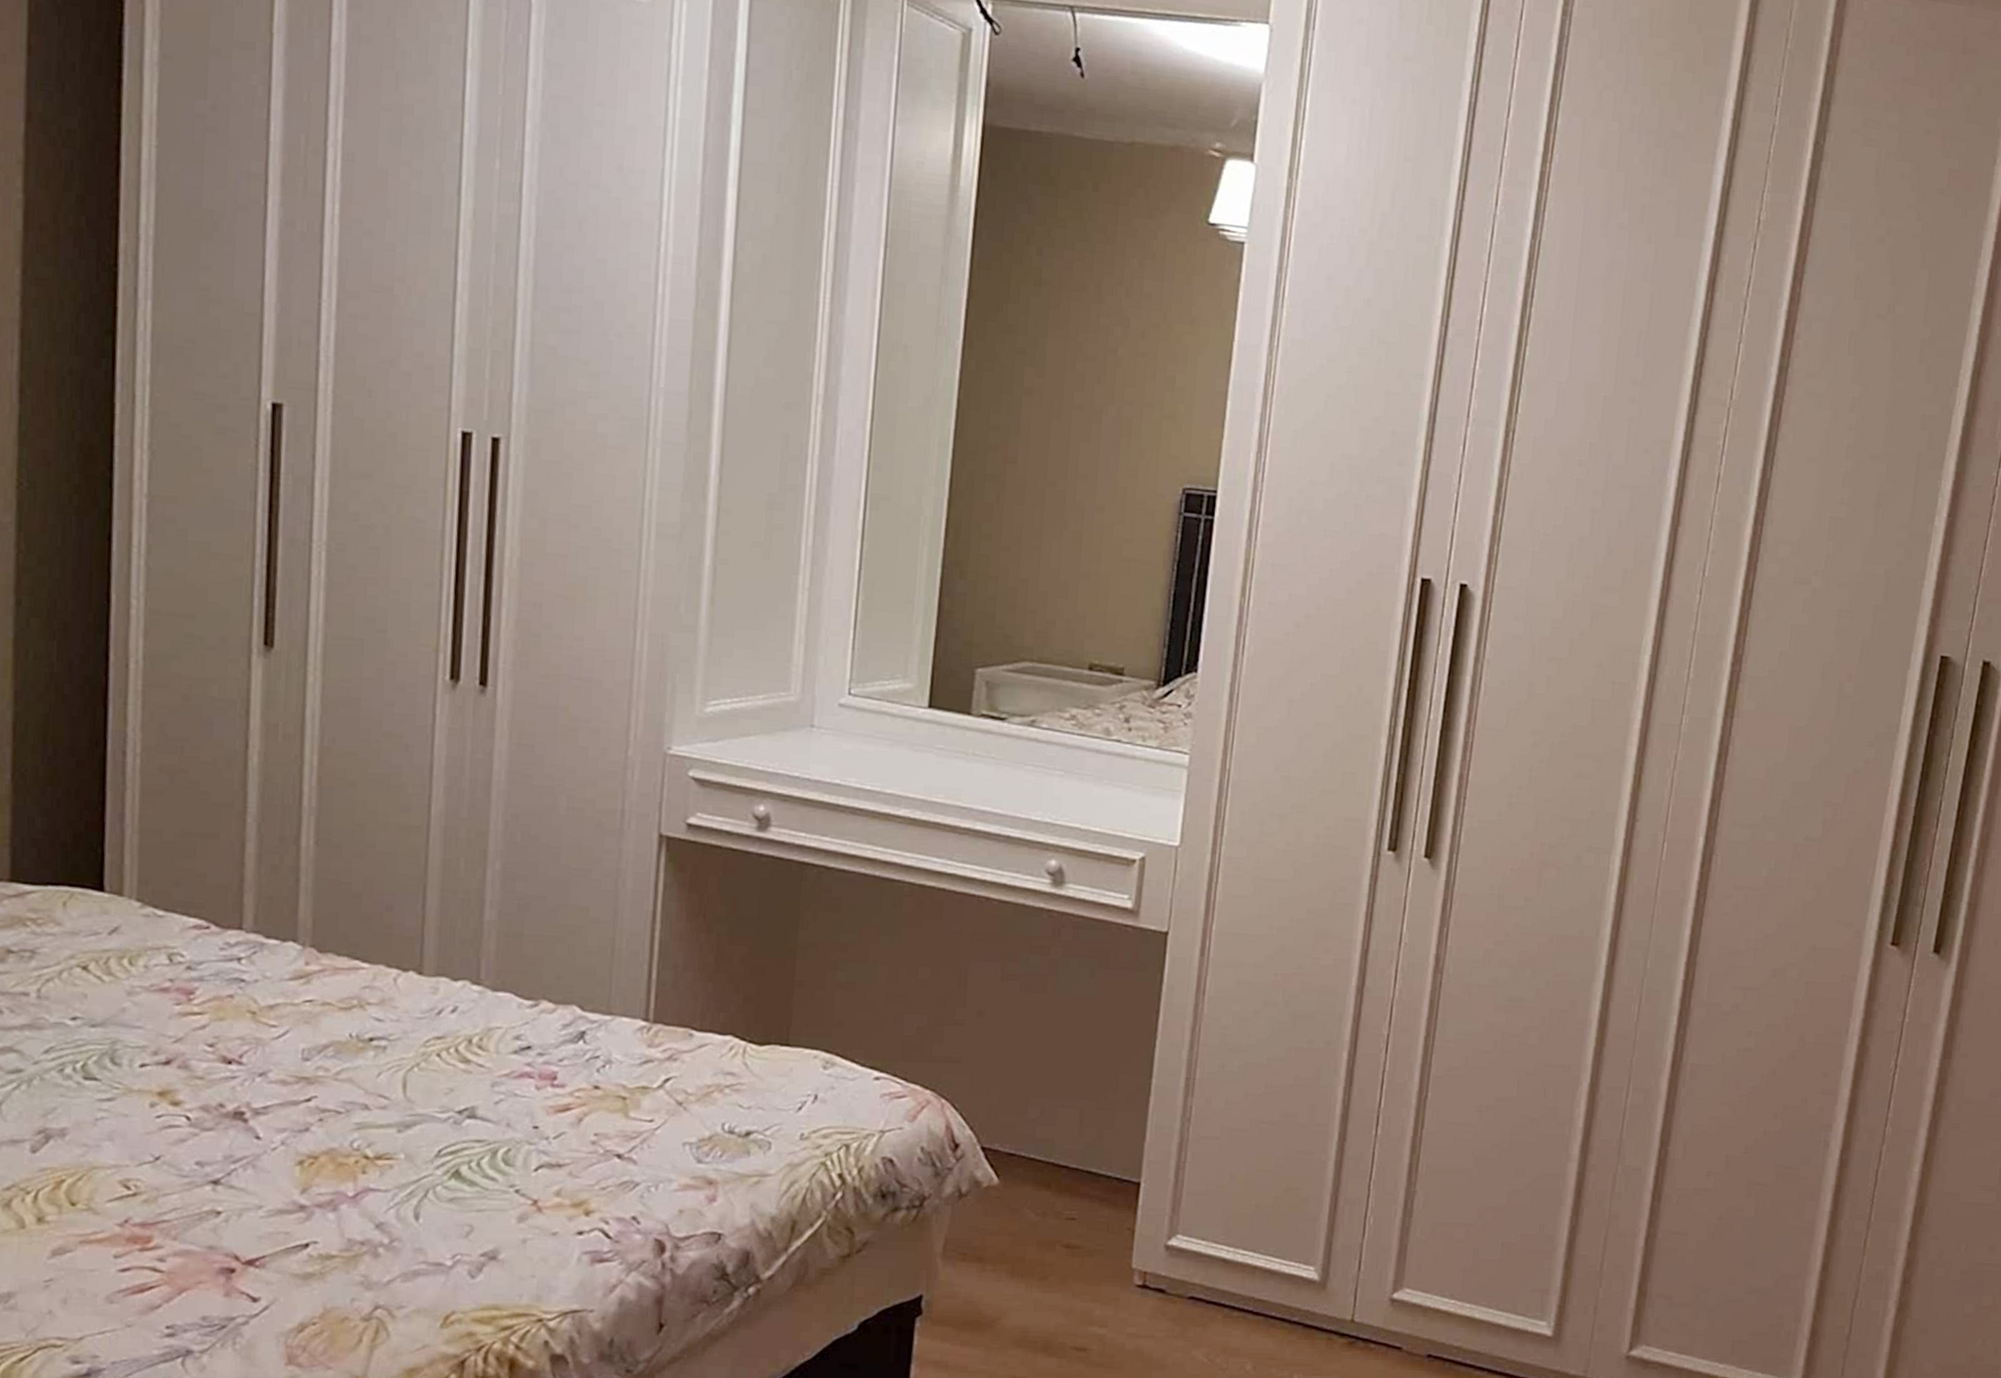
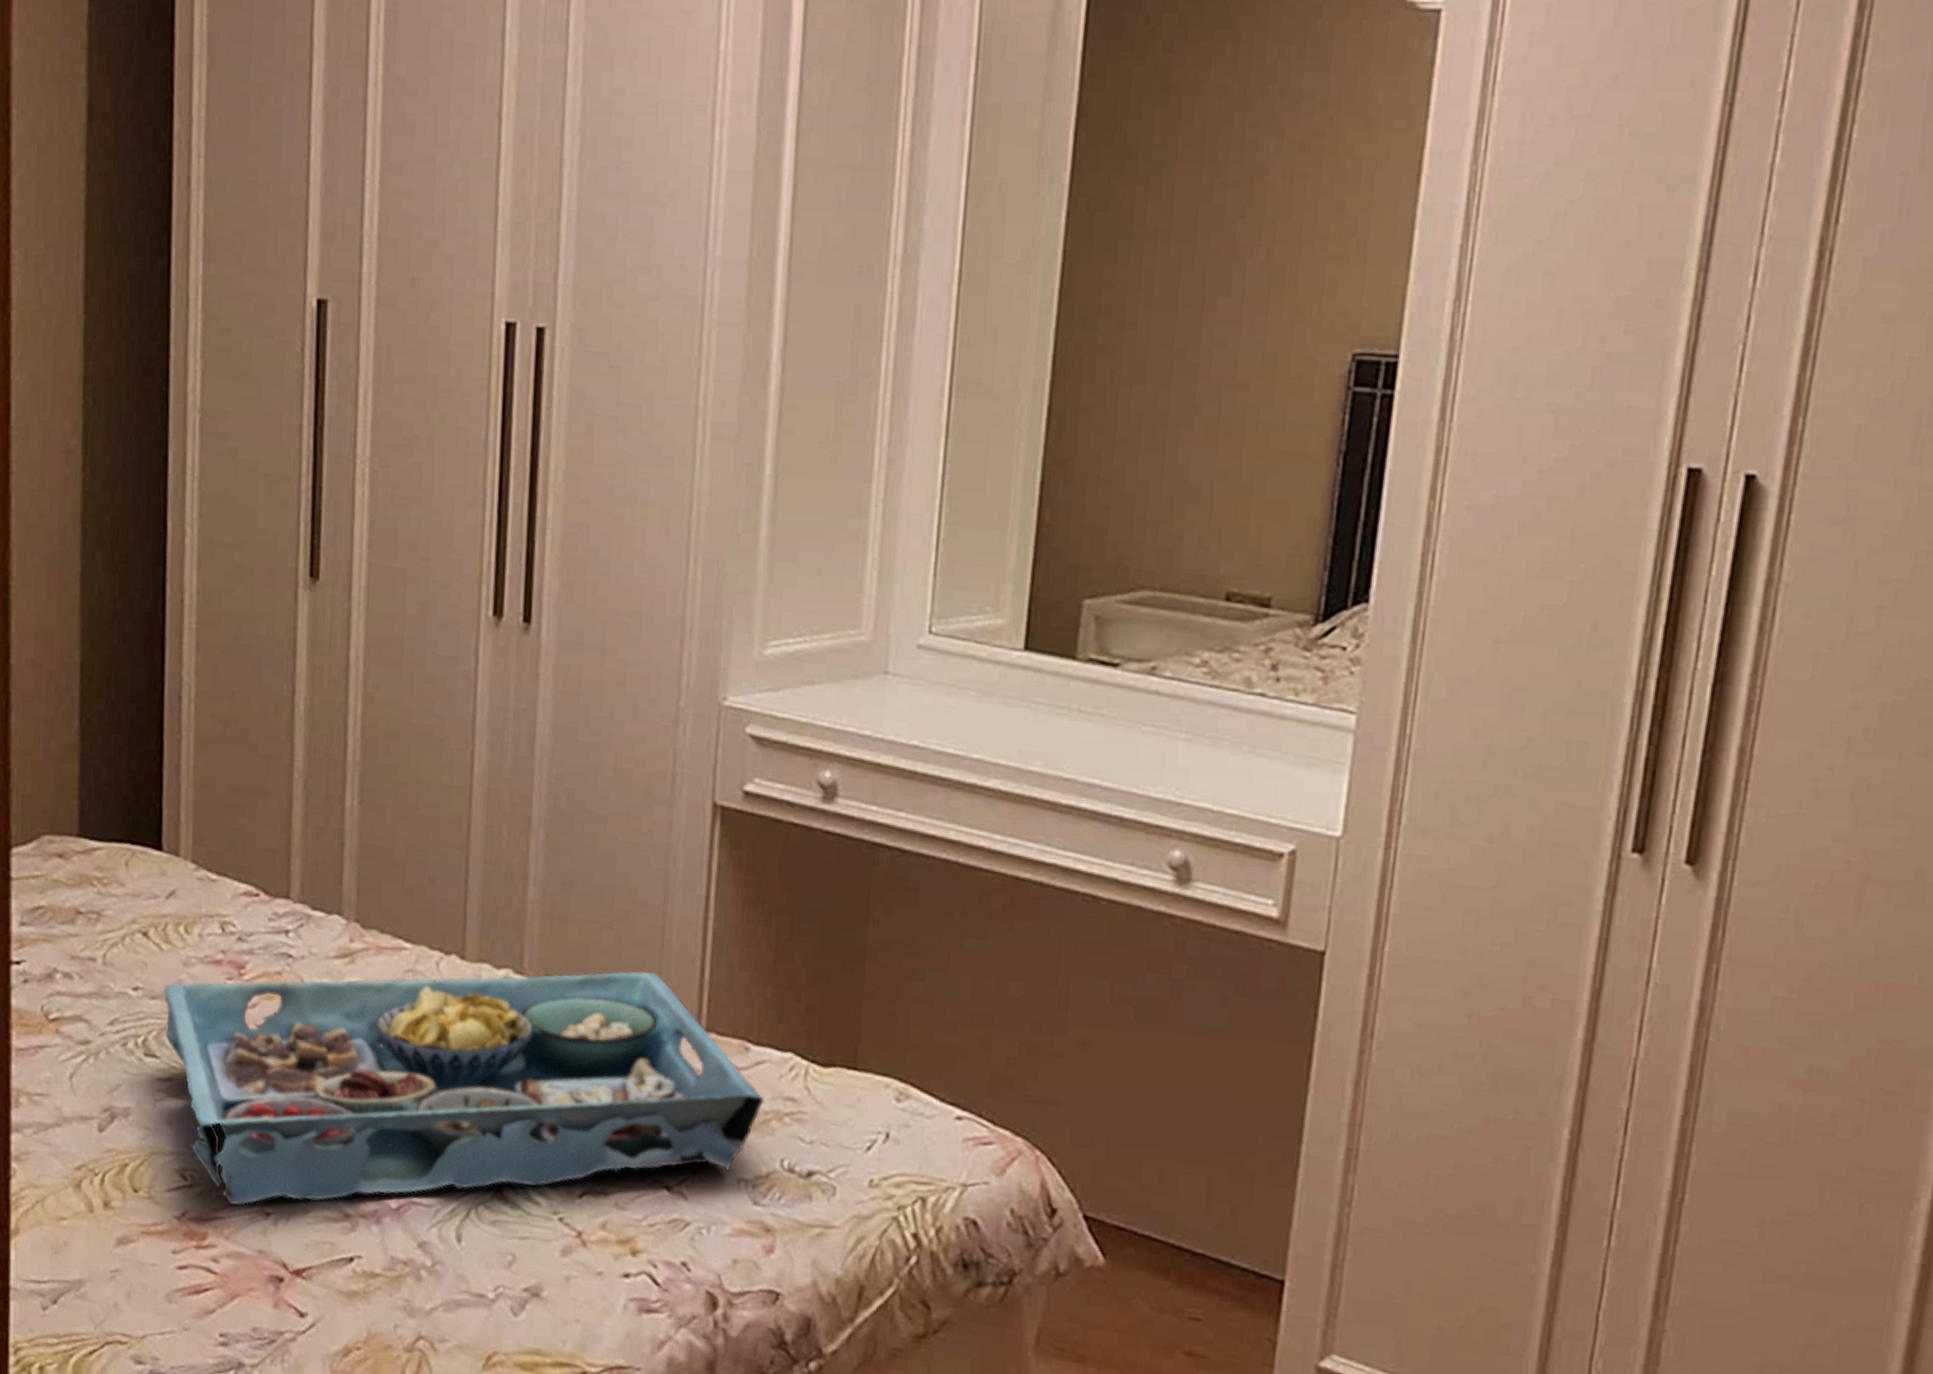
serving tray: none [105,976,707,1208] -> present [163,971,764,1205]

